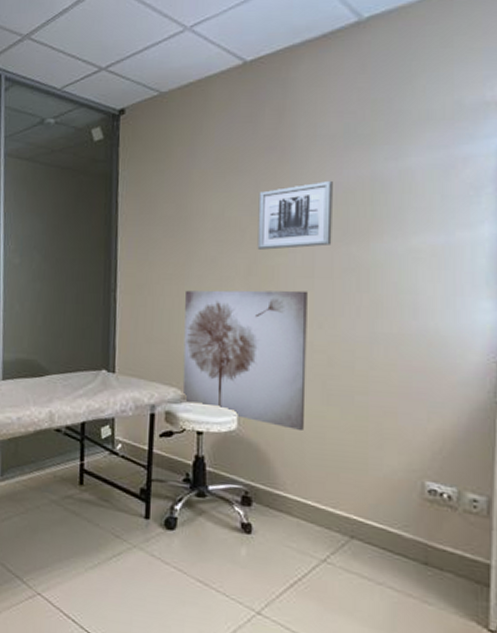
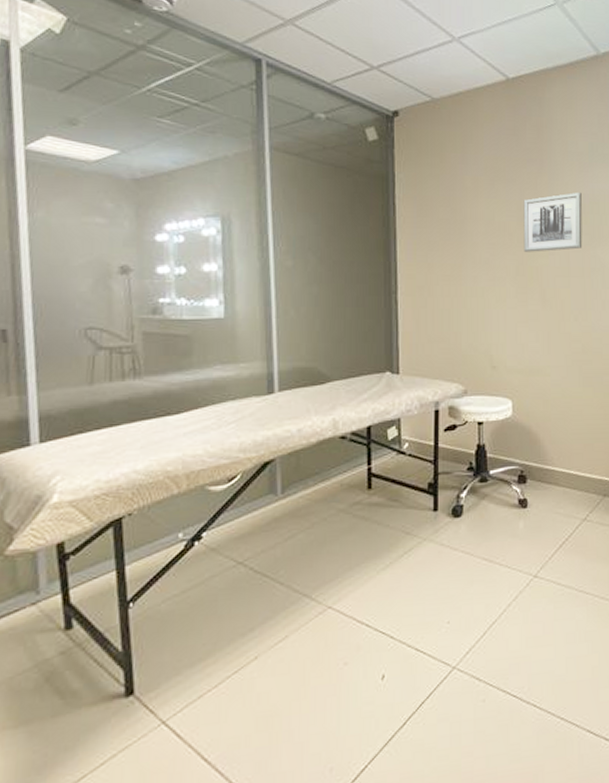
wall art: present [182,290,308,432] -> none [463,288,567,412]

